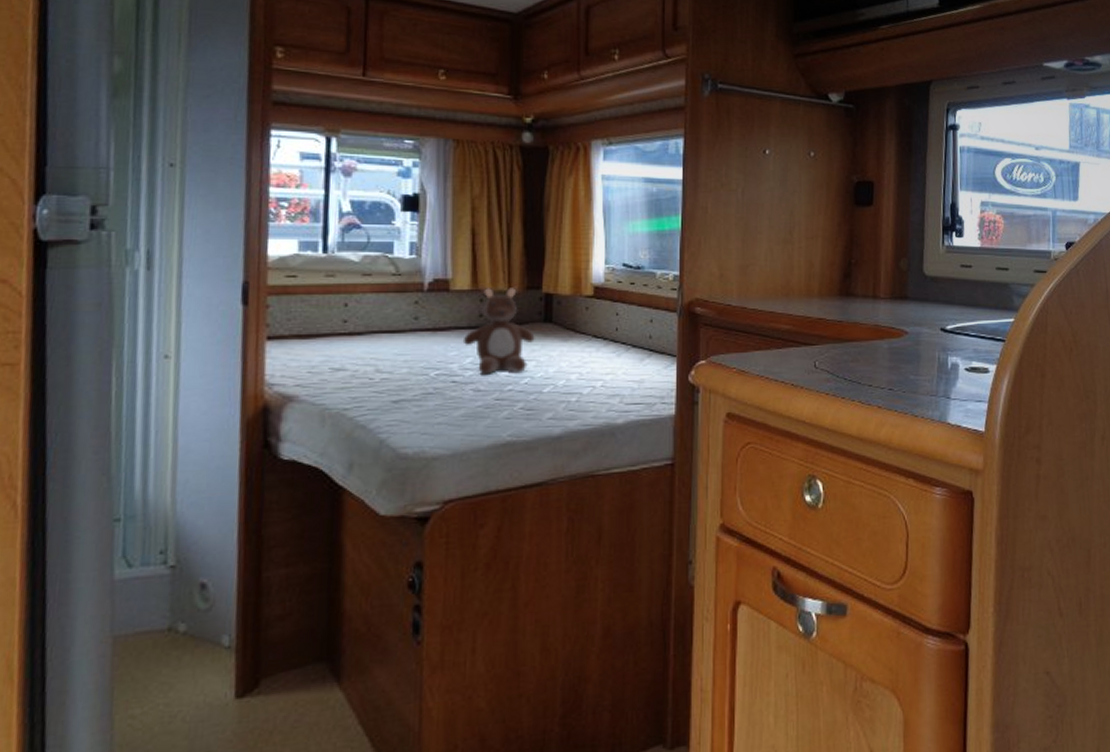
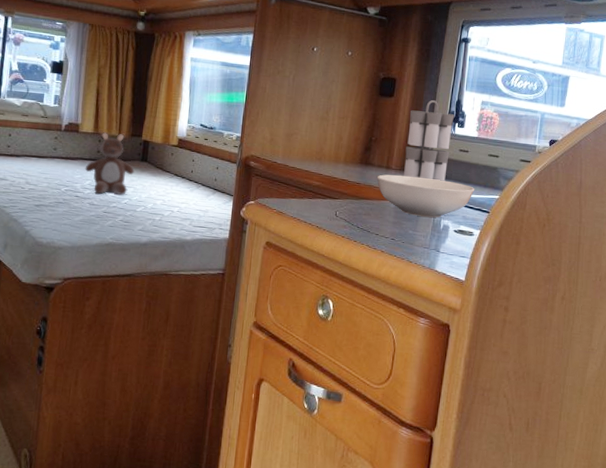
bowl: none [862,305,985,355] -> present [376,174,475,218]
spice rack: none [895,206,950,307] -> present [404,100,454,181]

